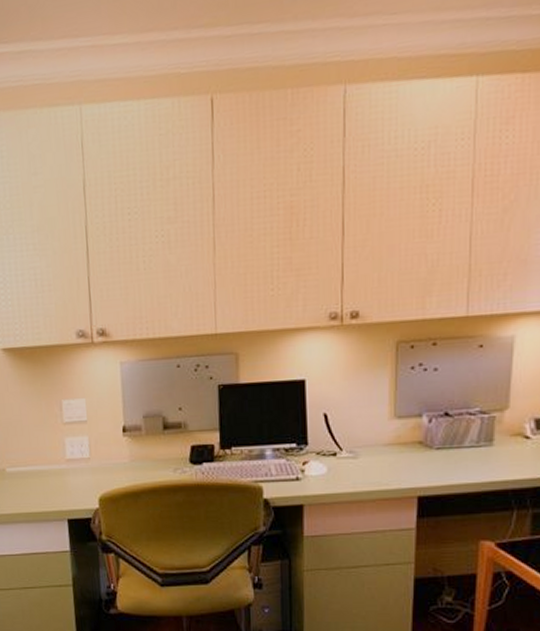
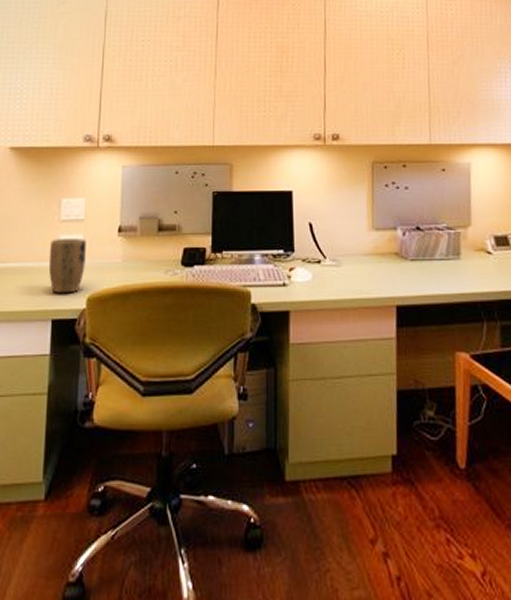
plant pot: none [56,440,94,495] -> present [48,239,86,294]

